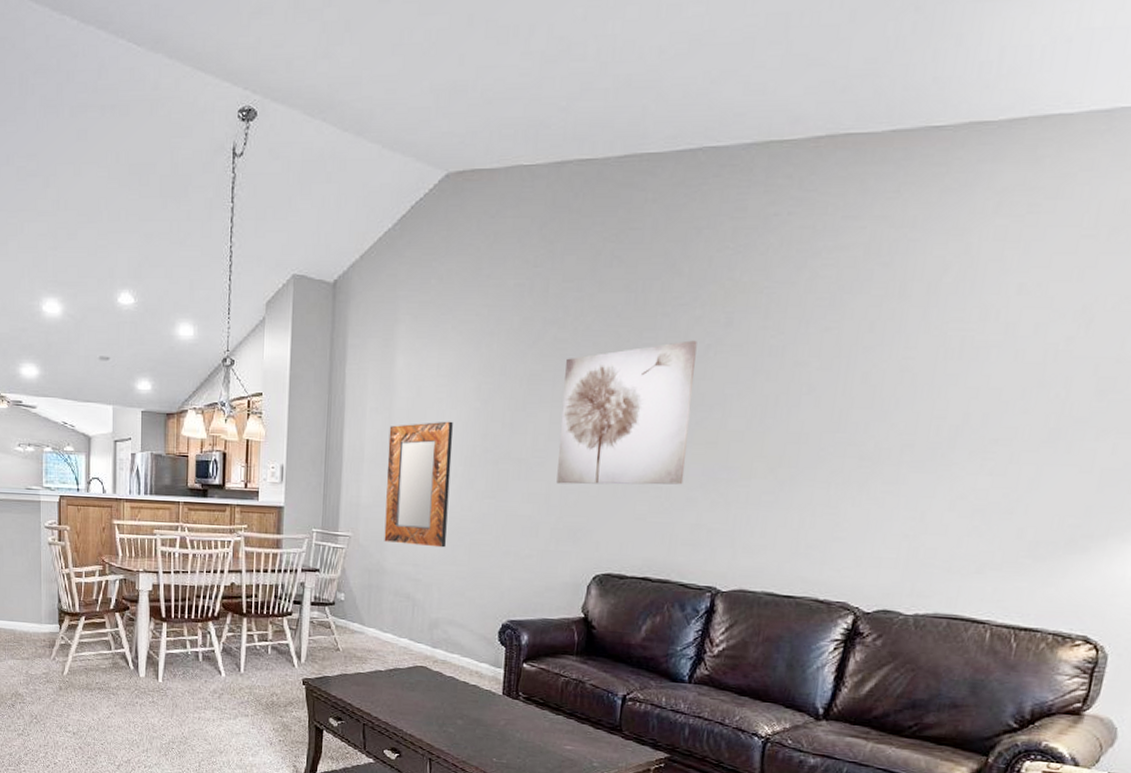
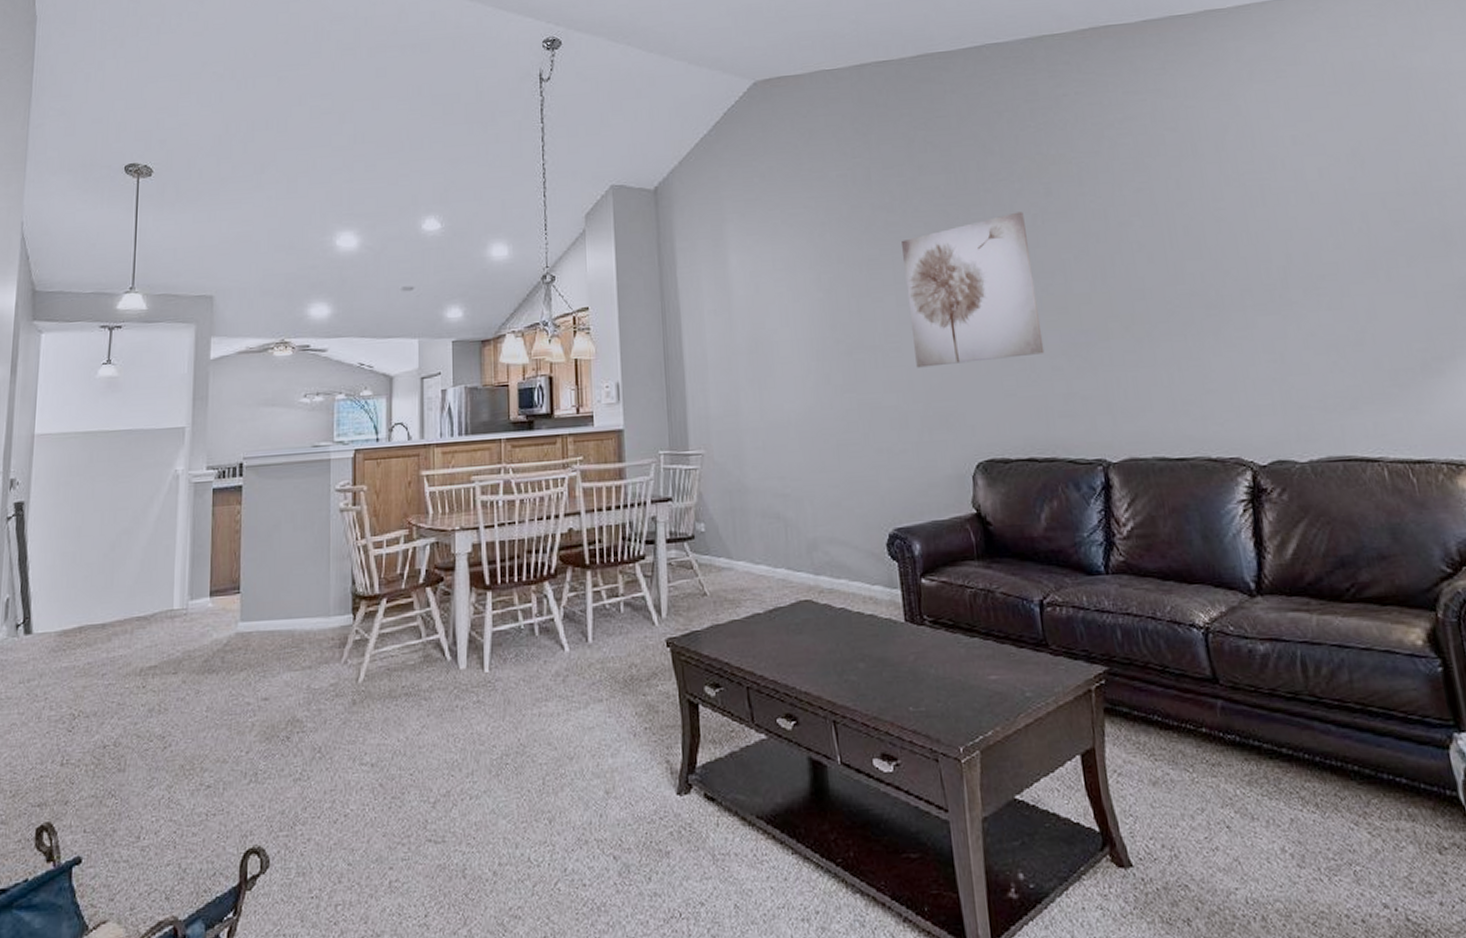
home mirror: present [384,421,453,548] -> none [731,315,811,456]

